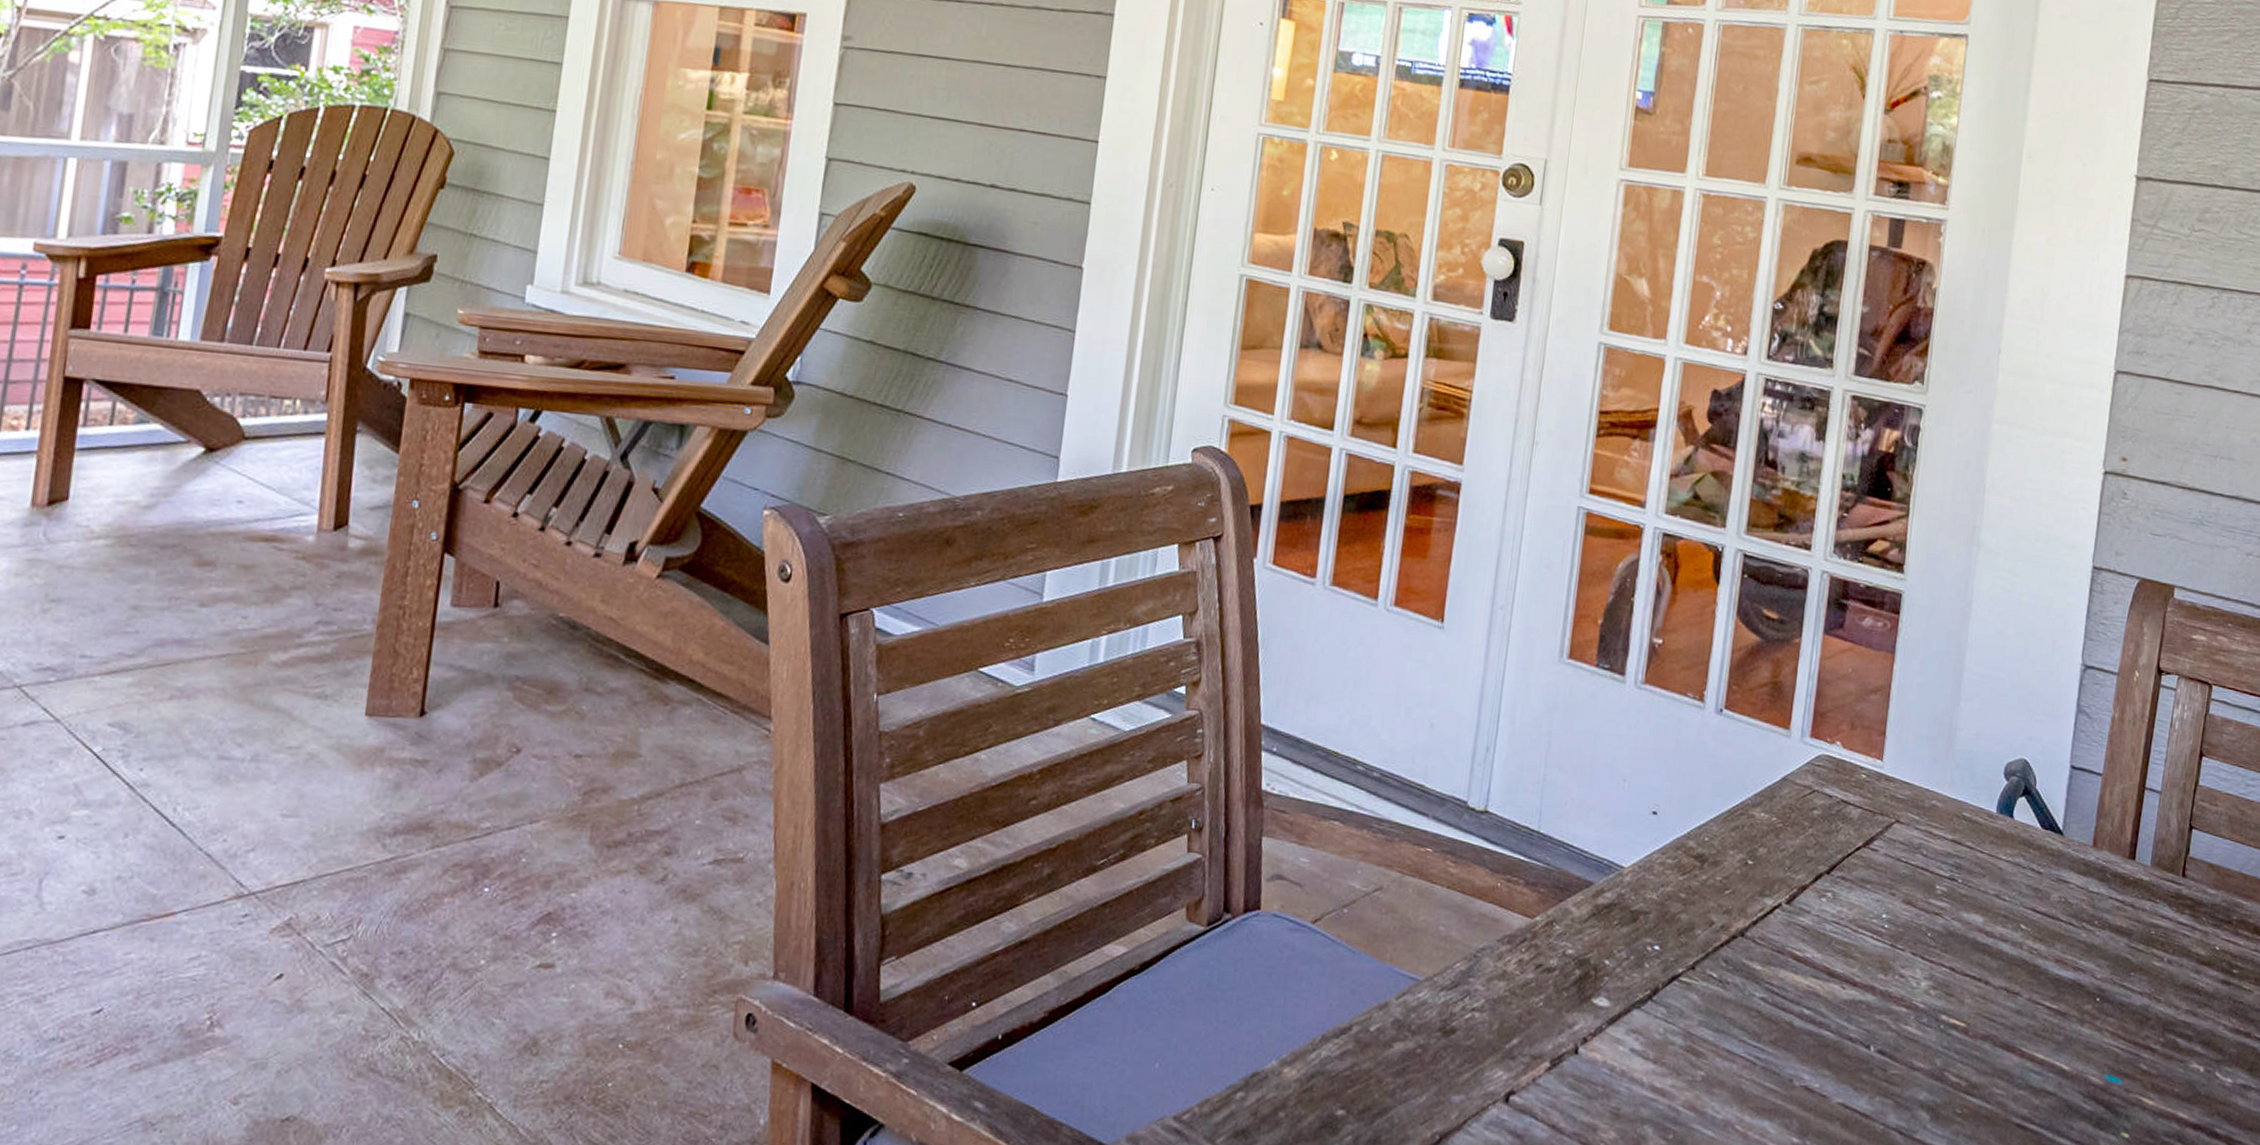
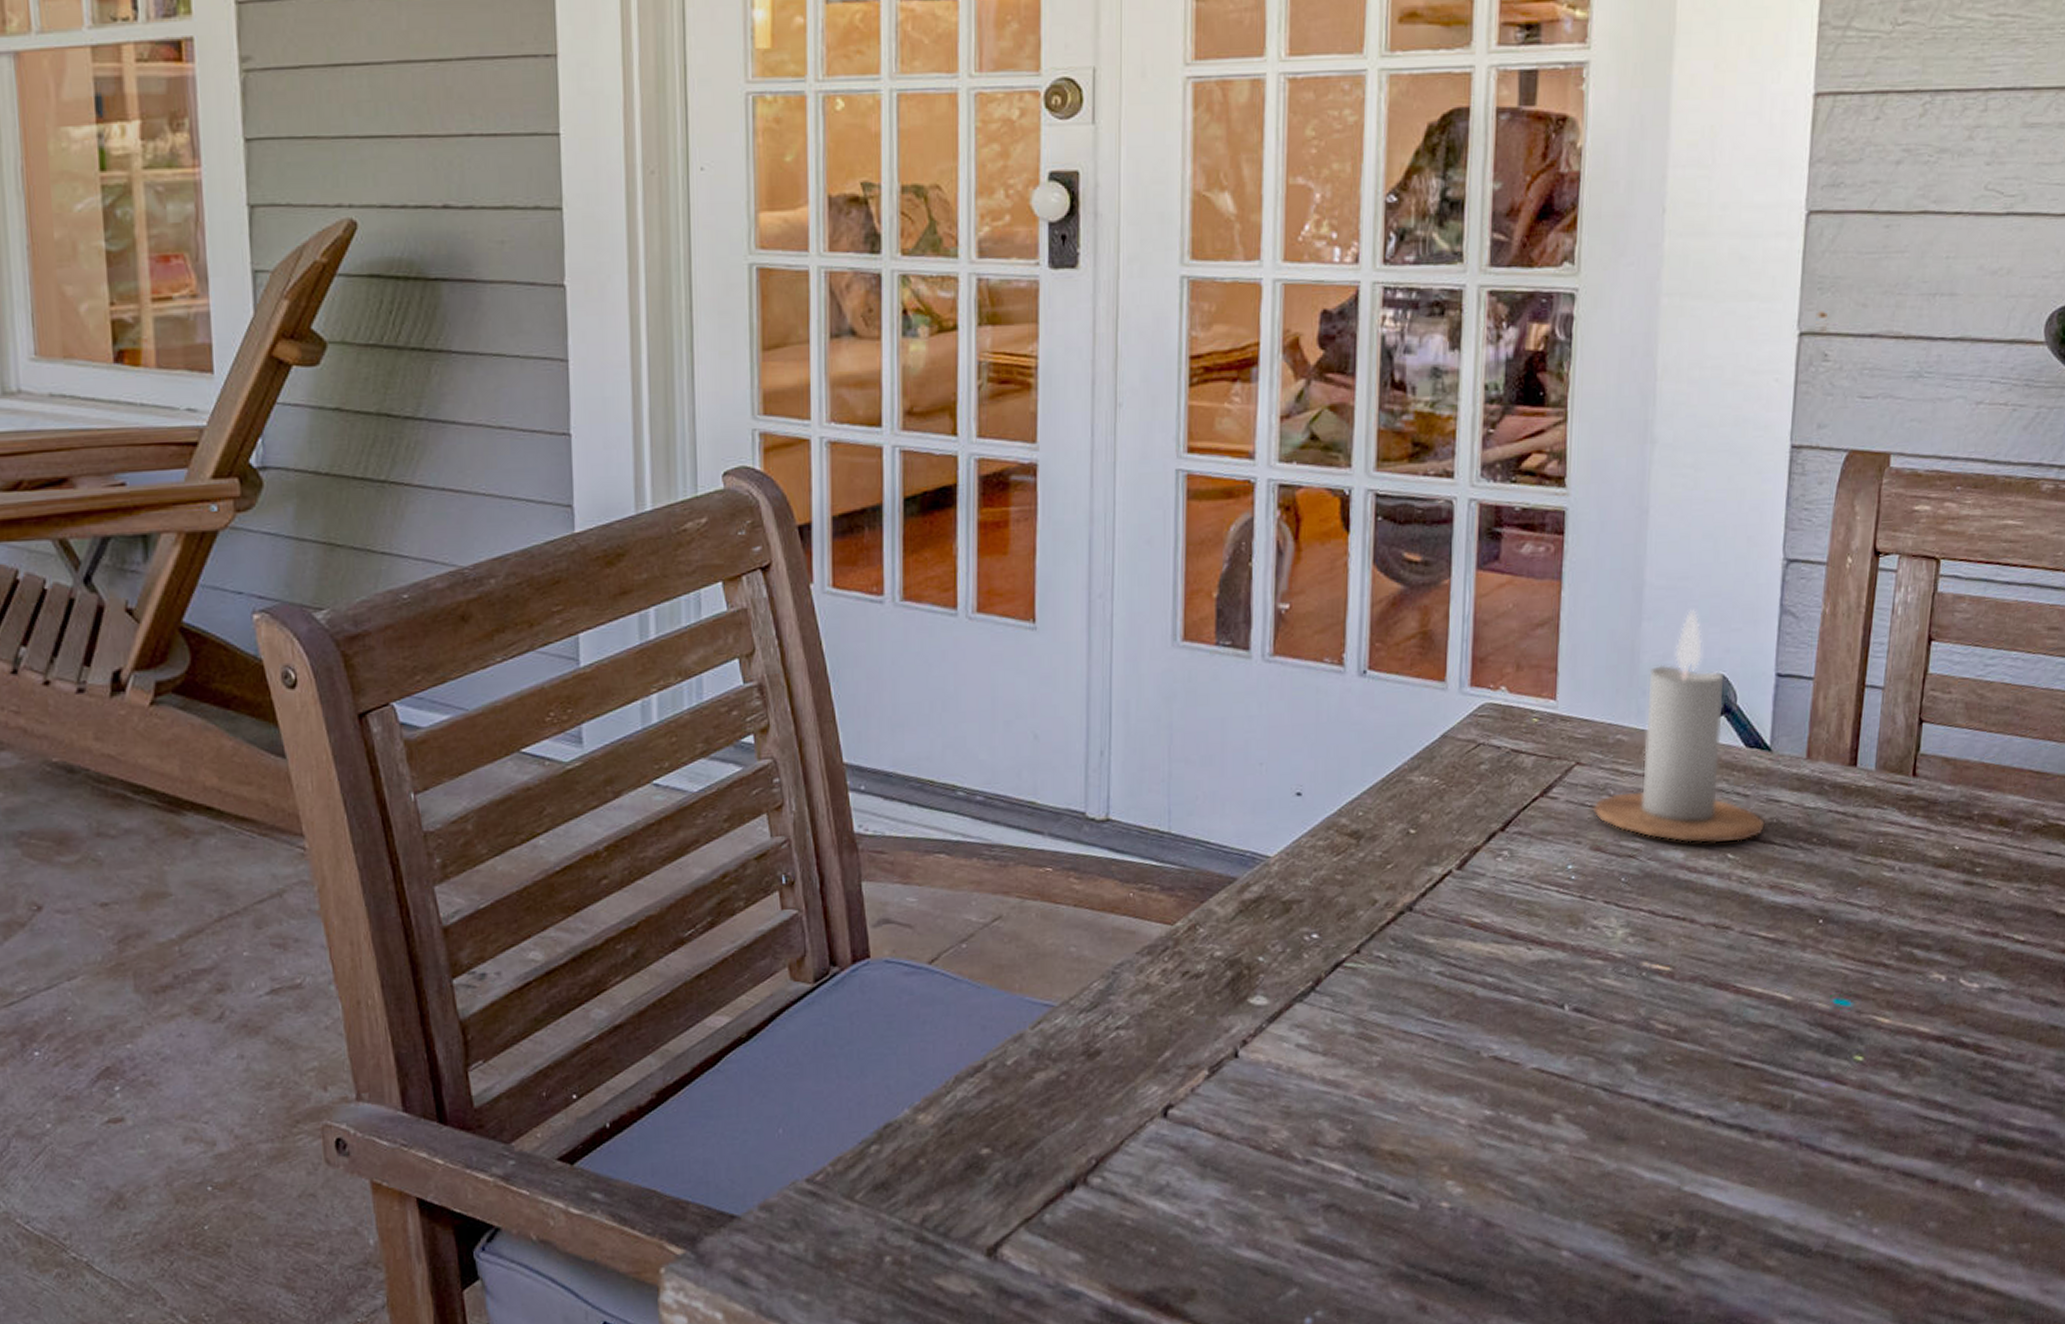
candle: none [1907,698,2054,915] -> present [1592,610,1765,844]

